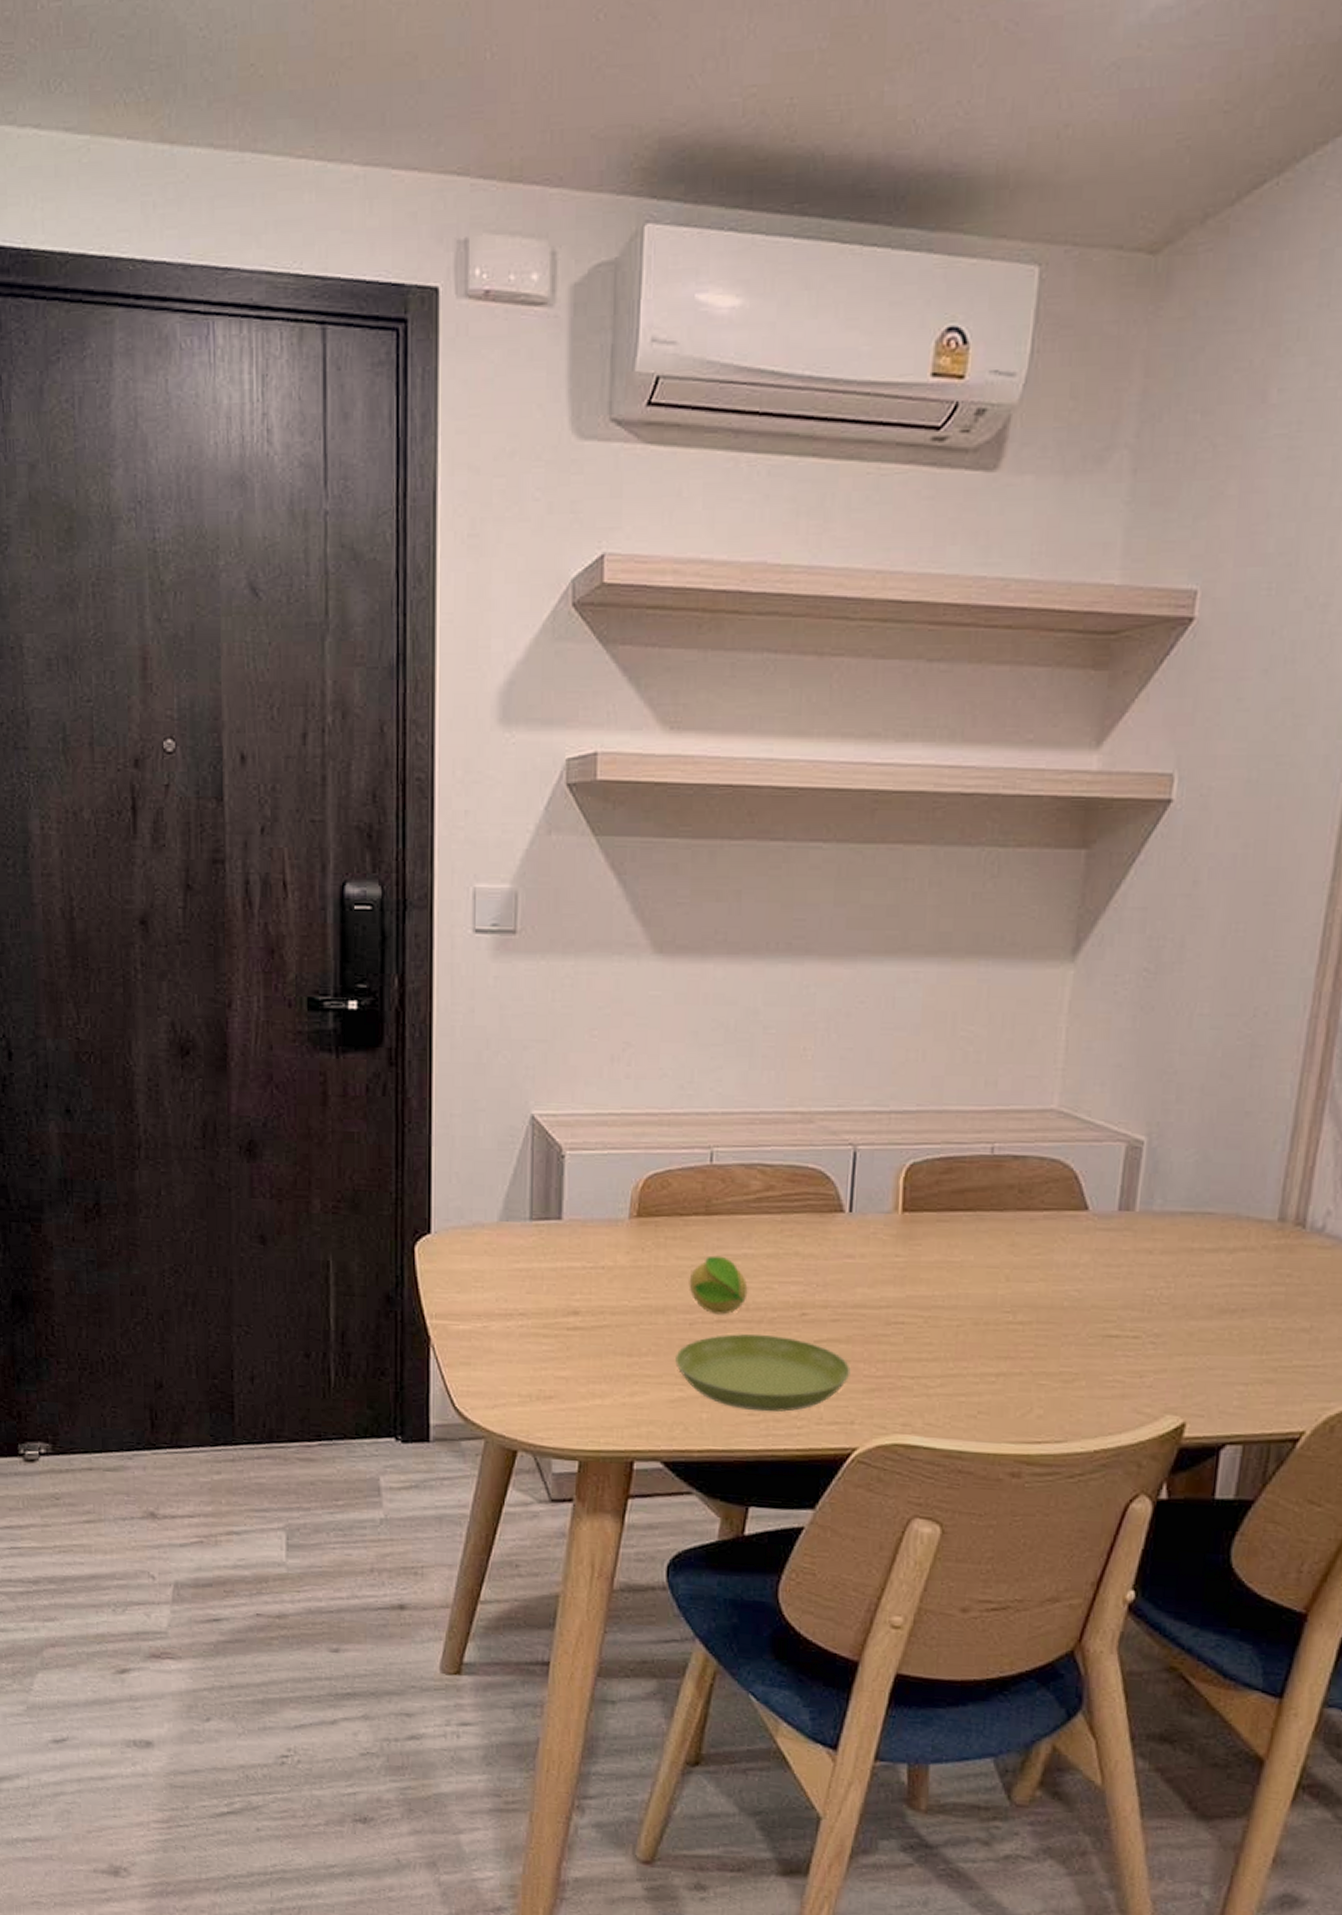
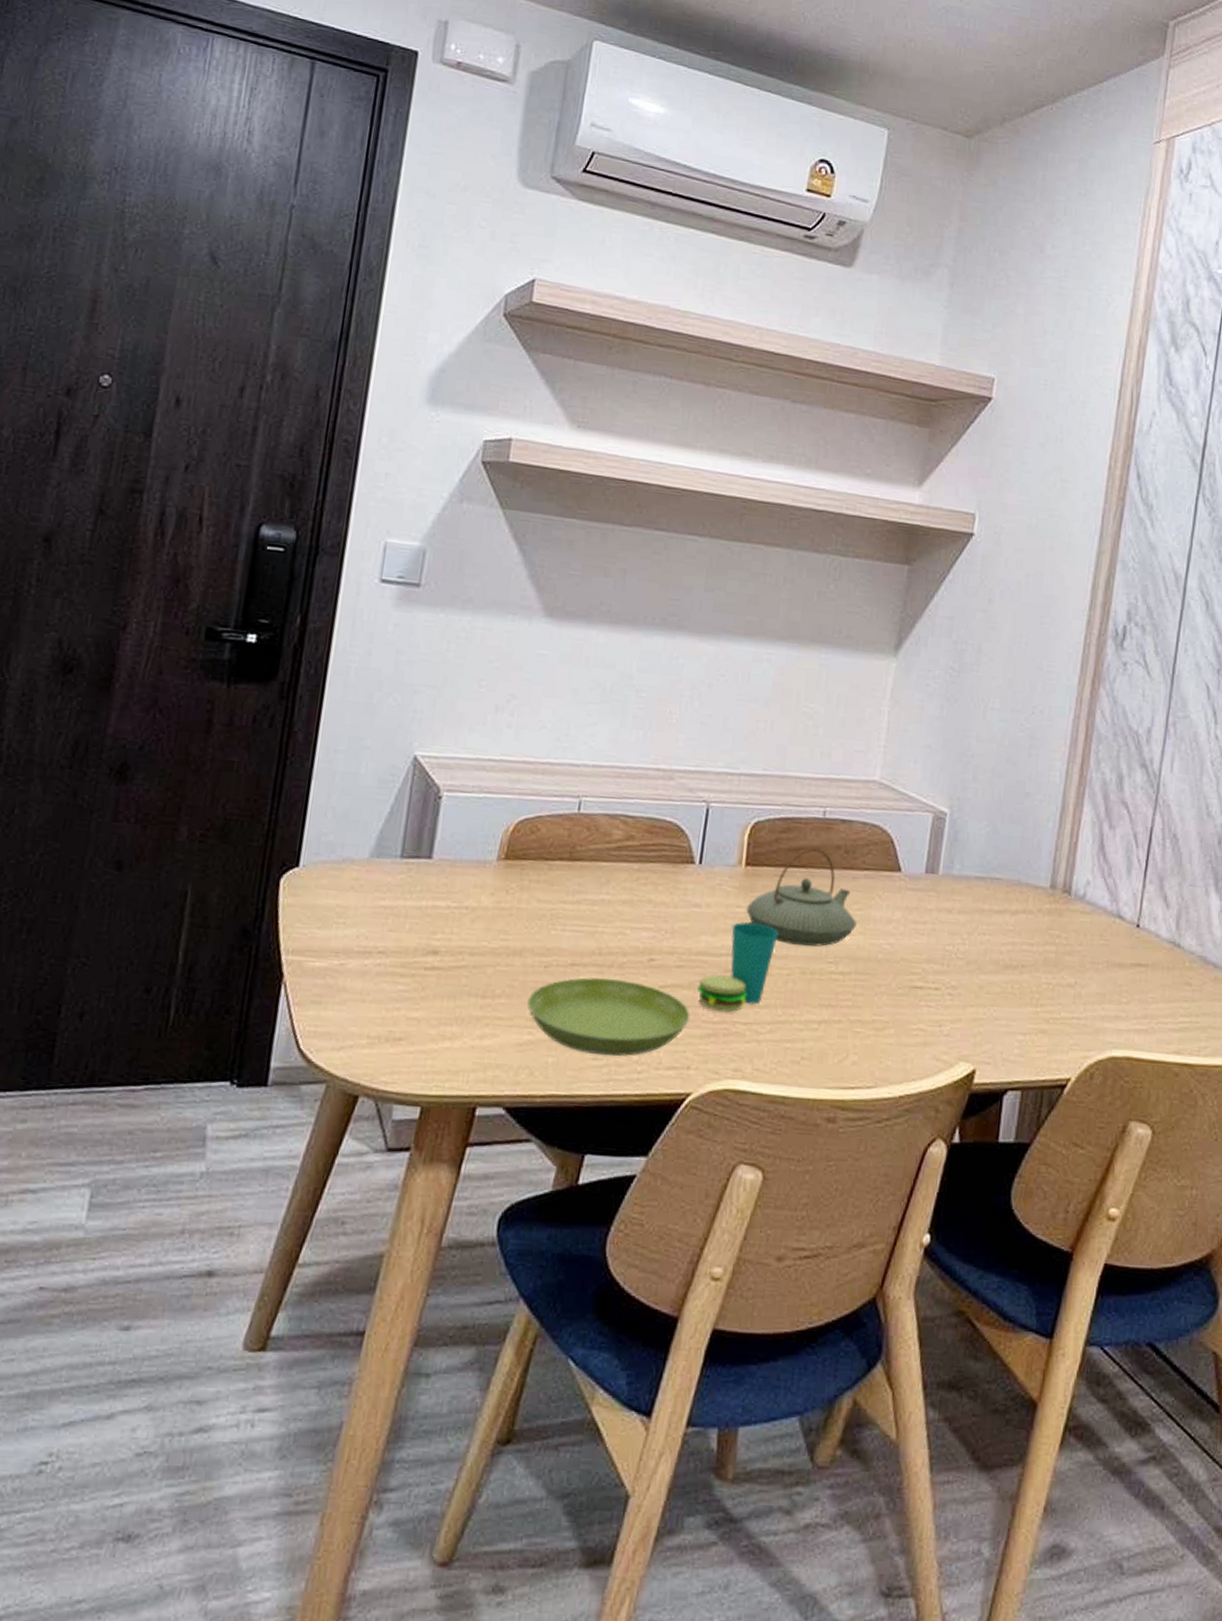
fruit: present [689,1255,748,1315] -> none [547,900,603,959]
cup: none [857,1272,944,1367] -> present [697,922,778,1013]
teapot: none [906,1189,1036,1296] -> present [746,848,857,947]

